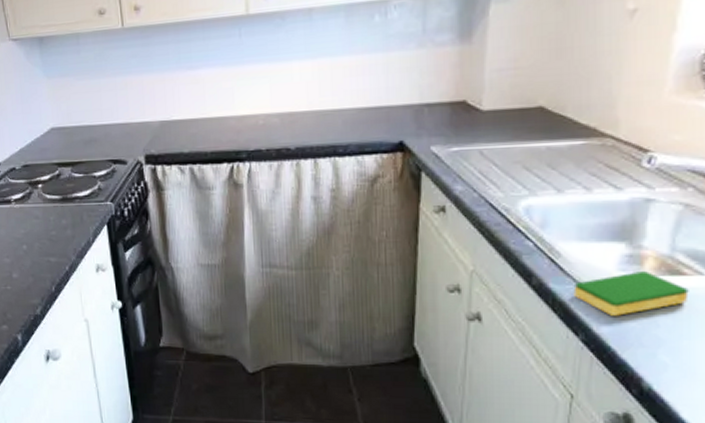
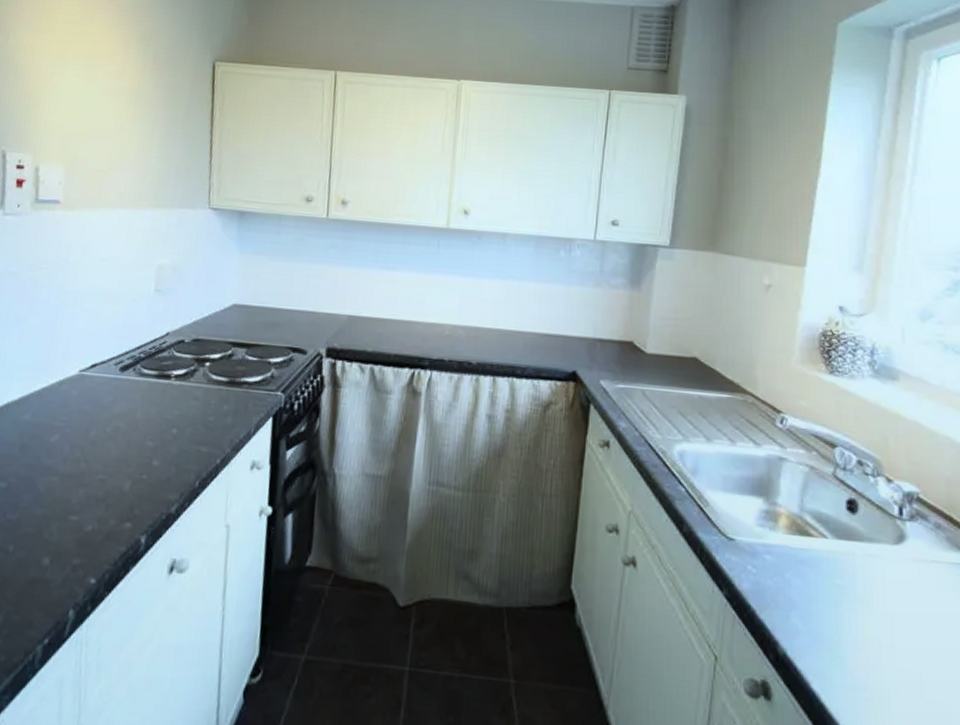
dish sponge: present [573,271,689,316] -> none [719,528,816,573]

